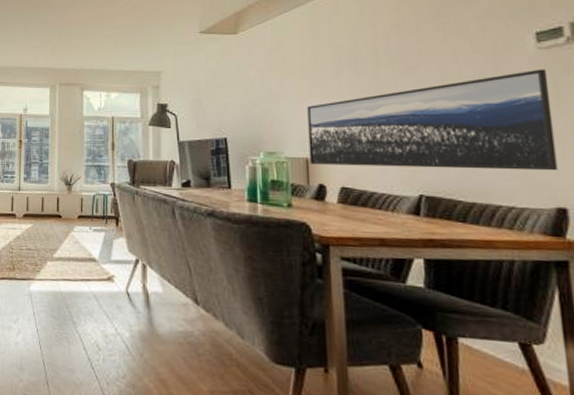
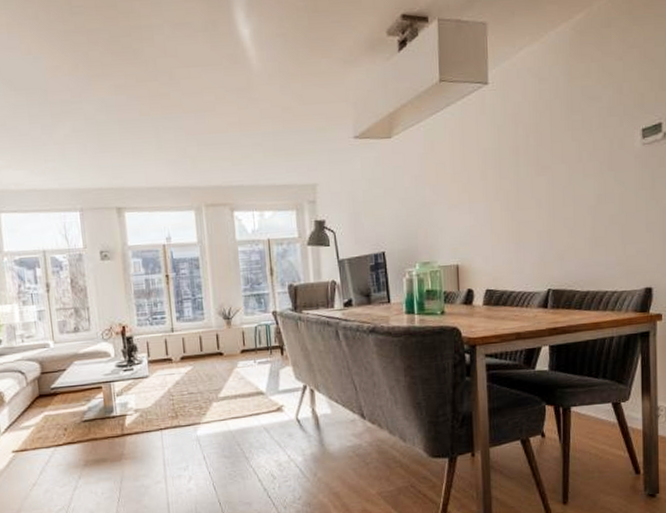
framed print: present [307,69,558,171] -> none [457,163,649,271]

